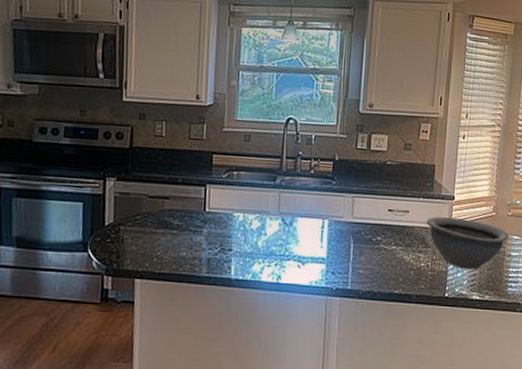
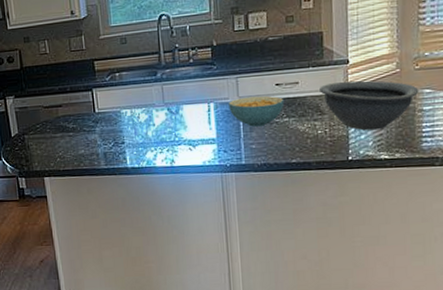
cereal bowl: none [342,218,395,251] -> present [228,95,285,127]

